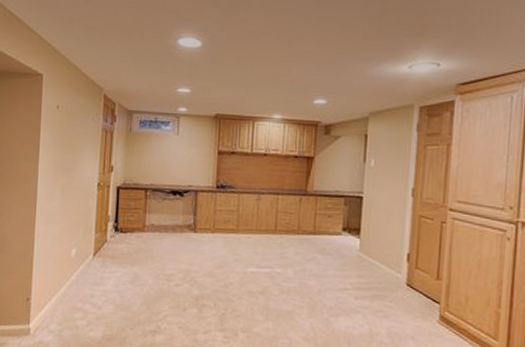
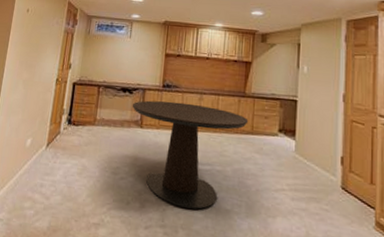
dining table: none [185,203,310,312] -> present [133,100,249,210]

